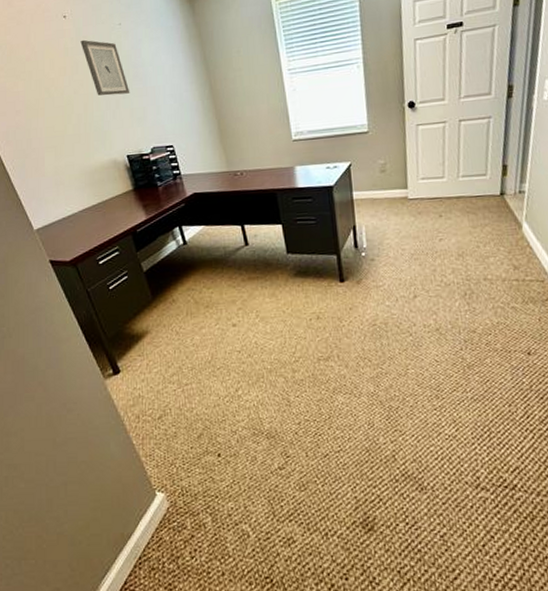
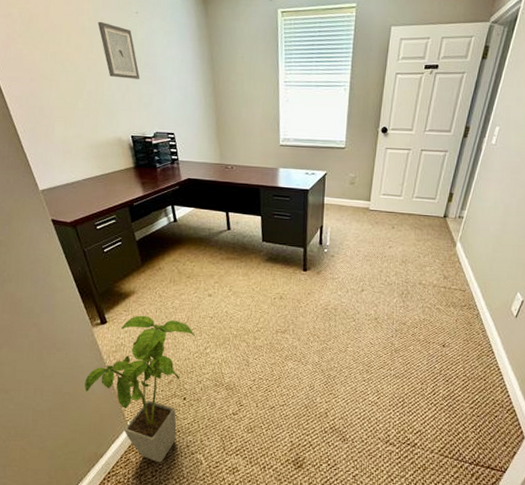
house plant: none [102,358,224,540] -> present [84,315,196,463]

